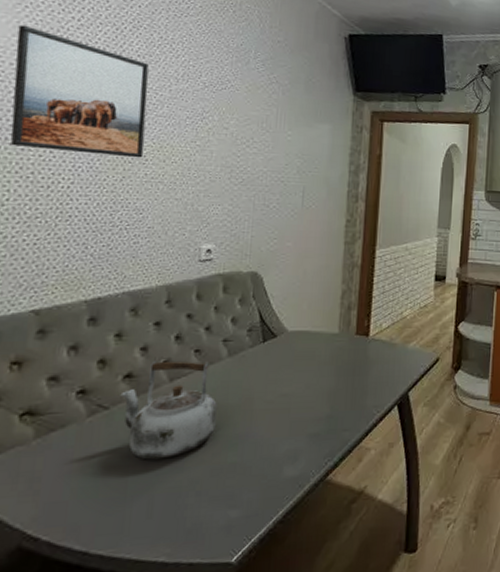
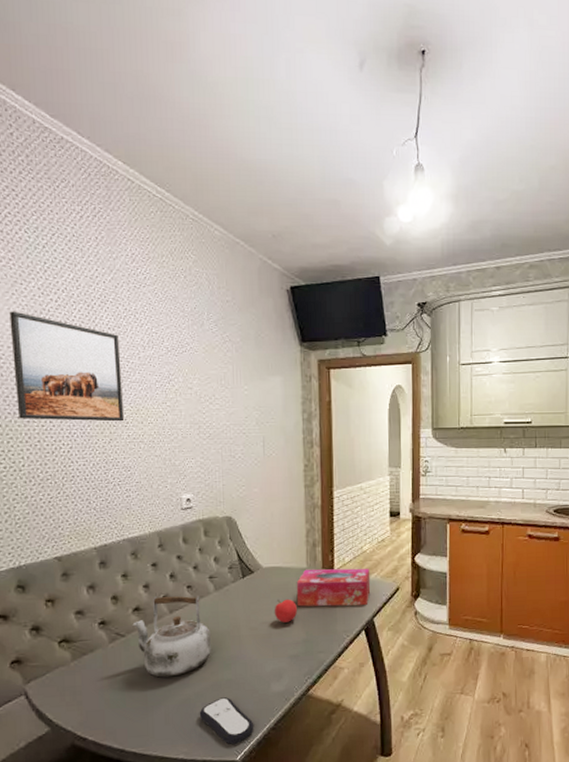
remote control: none [191,484,258,542] -> present [199,697,254,744]
fruit: none [295,368,323,395] -> present [274,599,297,623]
tissue box: none [323,334,409,378] -> present [296,568,371,607]

